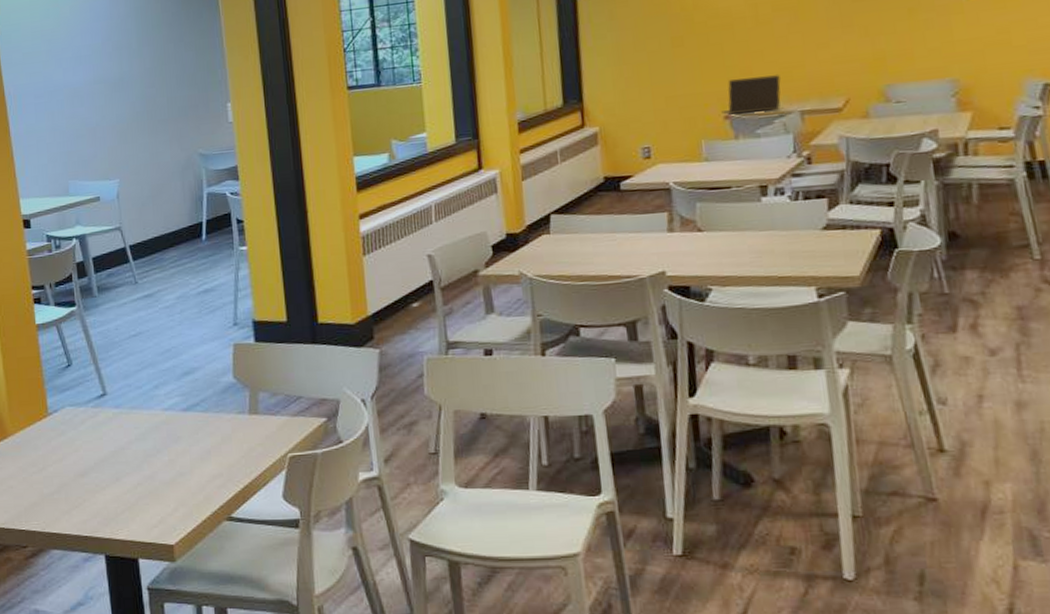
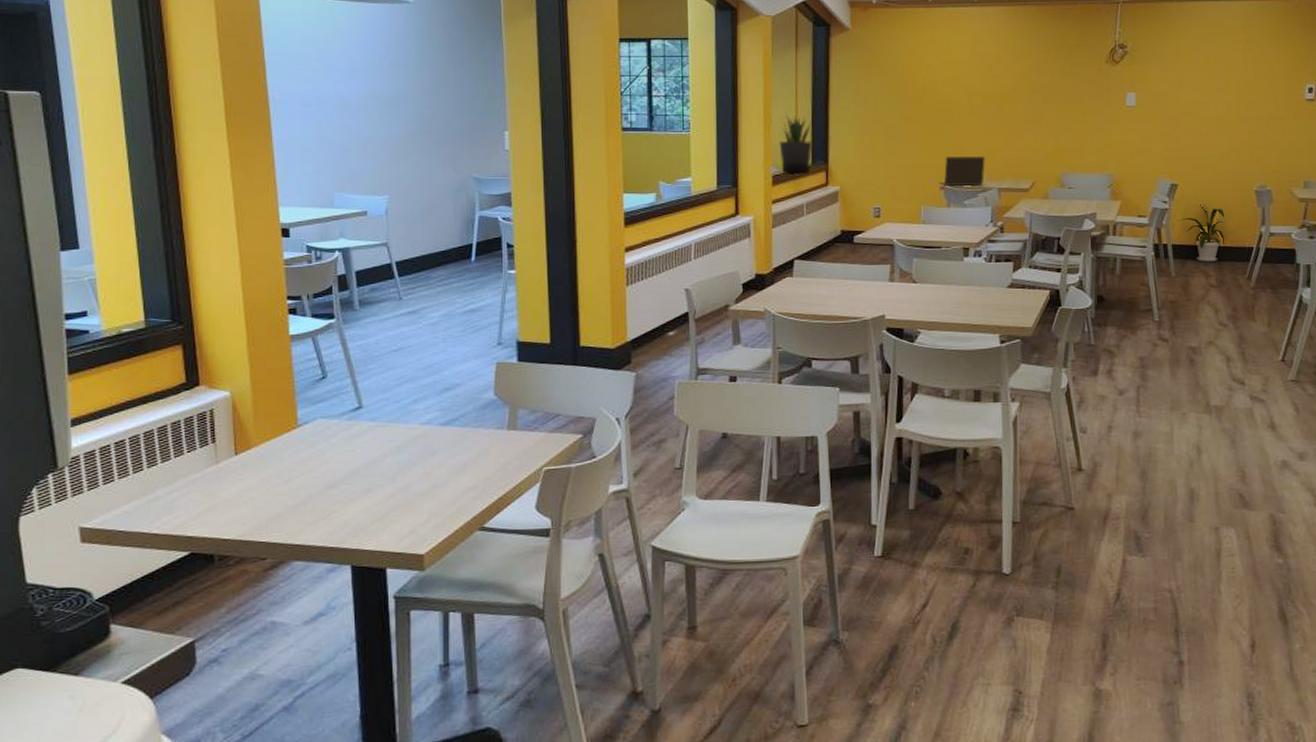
planter: none [523,49,563,120] -> present [779,112,813,176]

